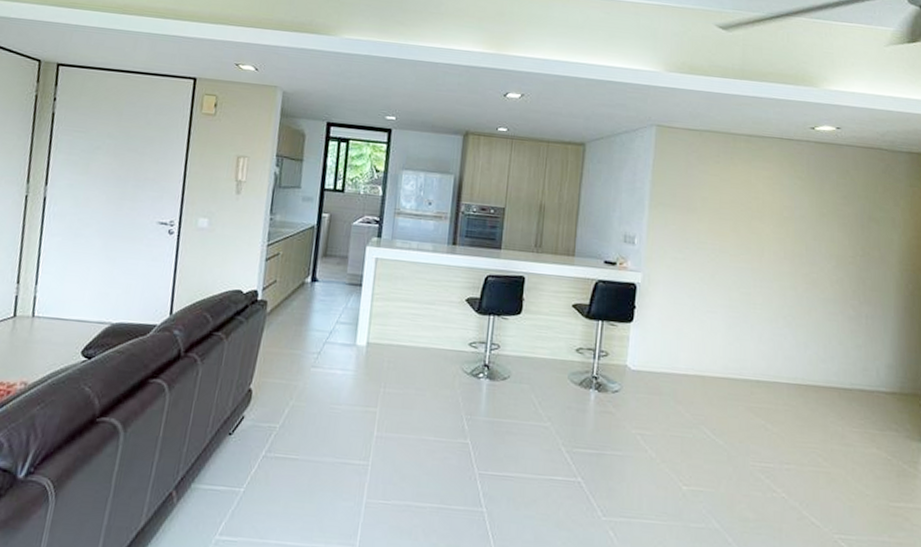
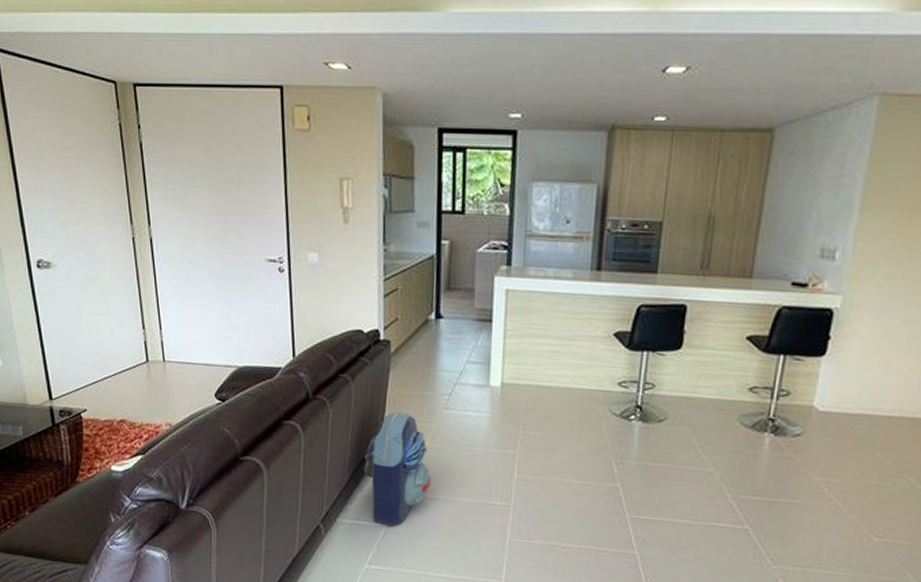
backpack: none [226,369,294,491] -> present [364,411,431,527]

